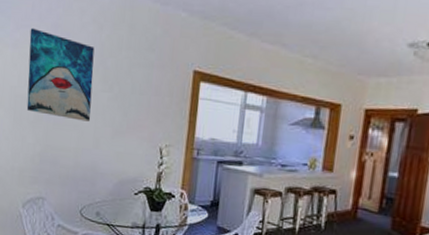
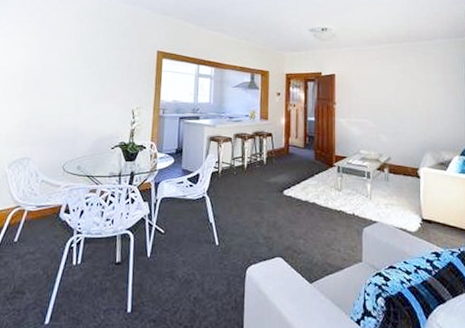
wall art: present [26,28,95,122] -> none [15,22,76,92]

